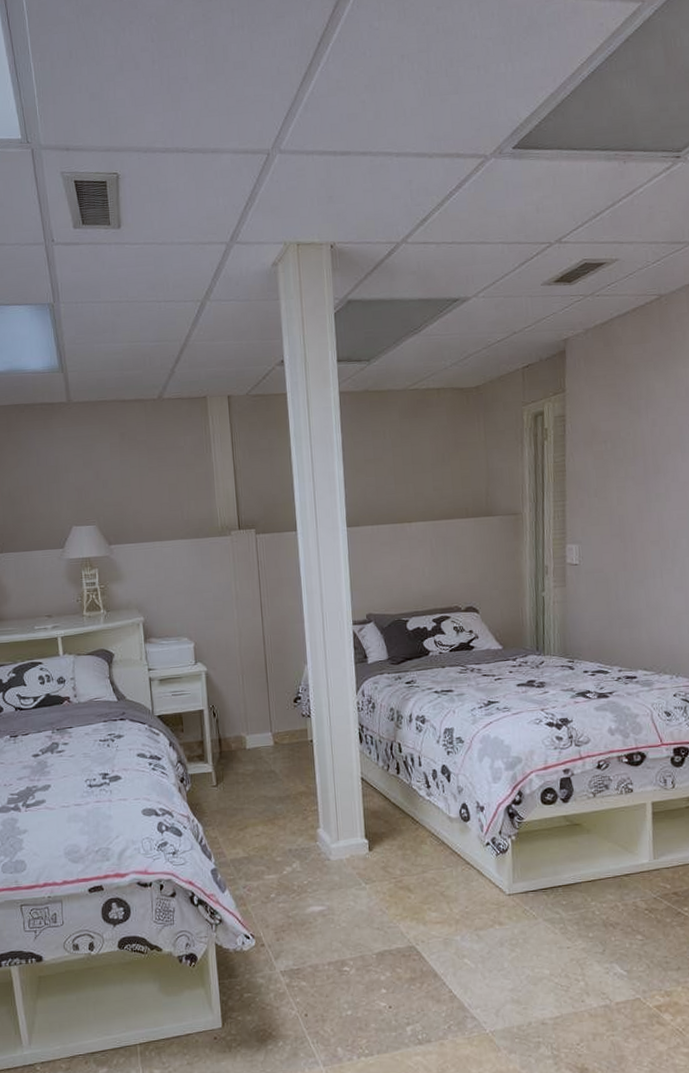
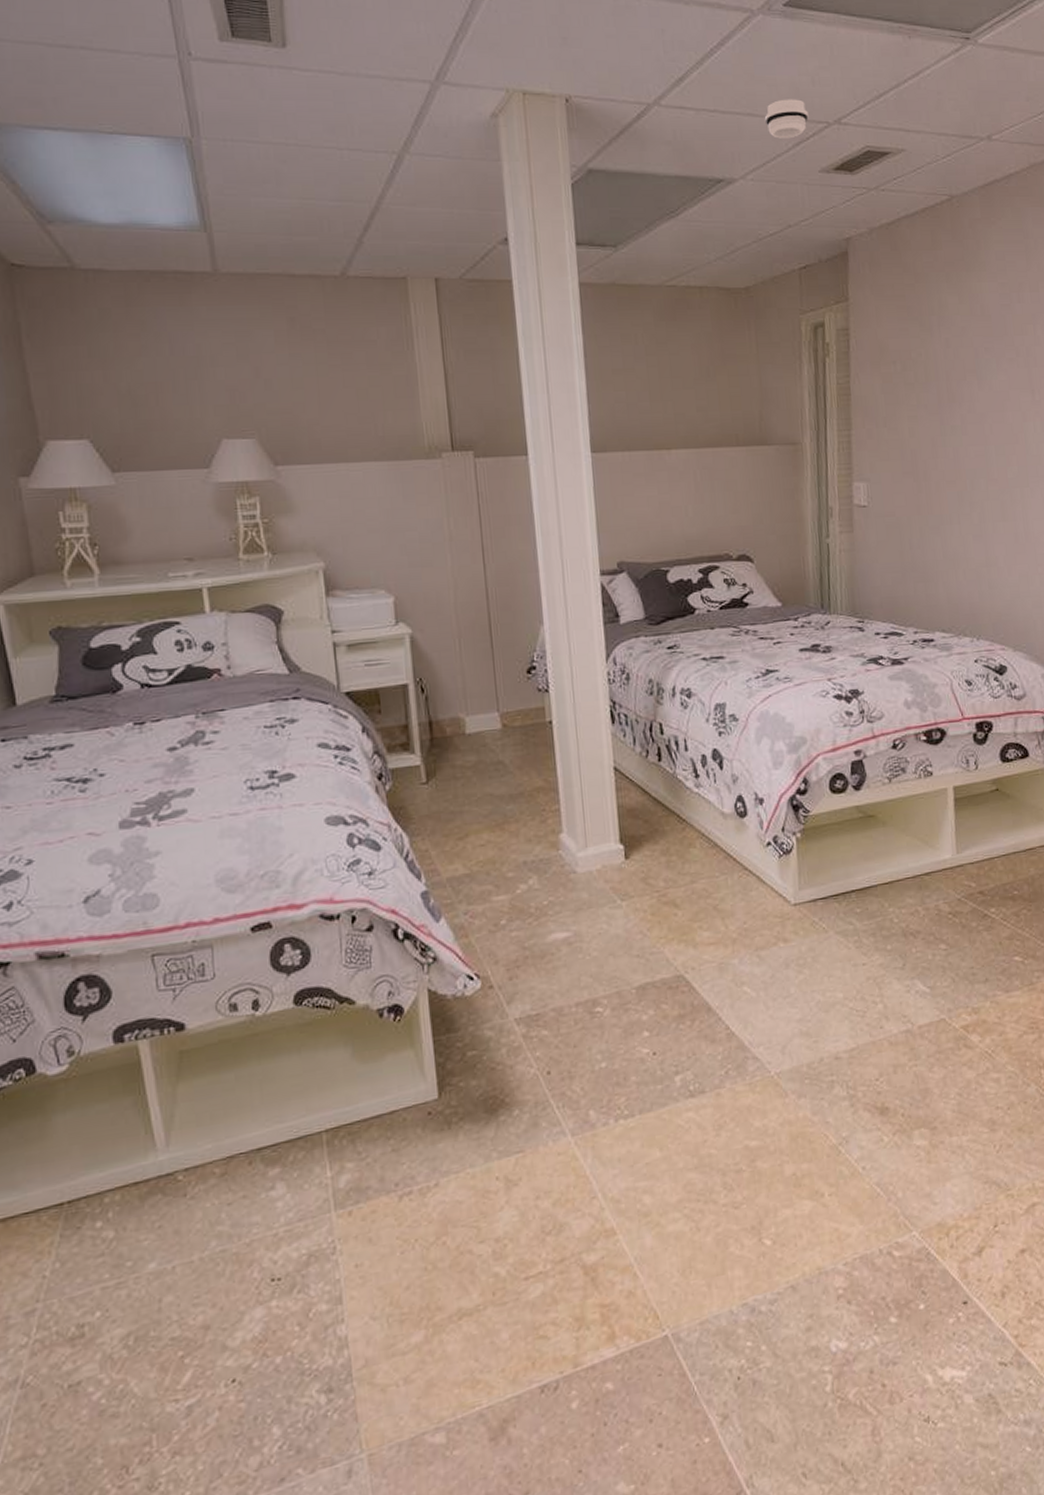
smoke detector: none [494,226,533,261] -> present [764,99,809,139]

